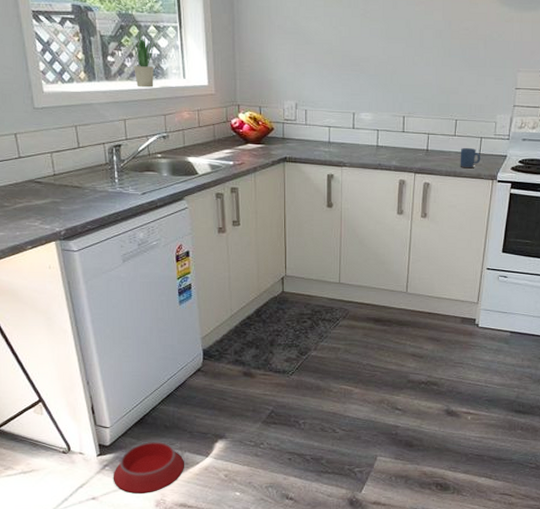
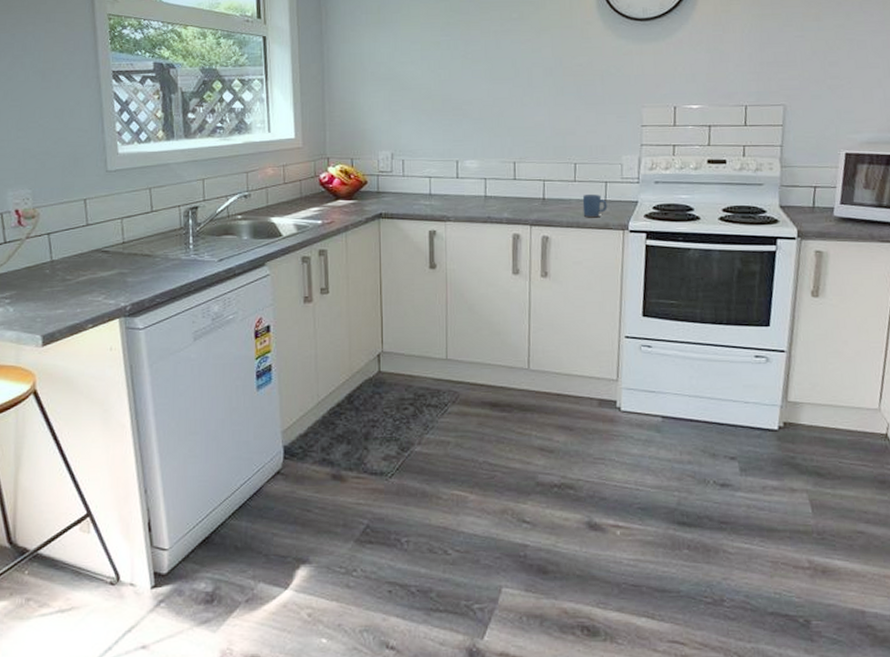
pet bowl: present [113,441,184,494] -> none [168,567,257,640]
potted plant: present [131,32,156,88] -> none [214,86,240,144]

